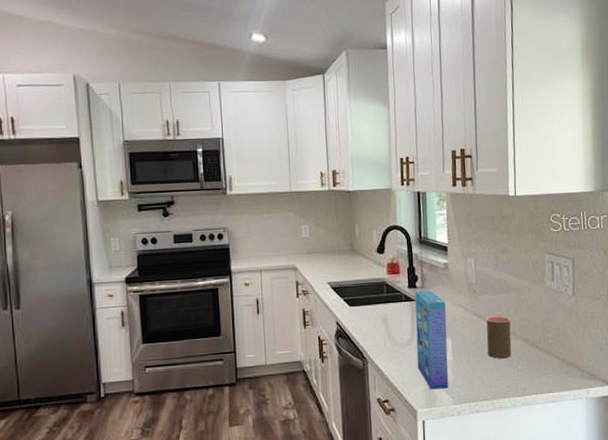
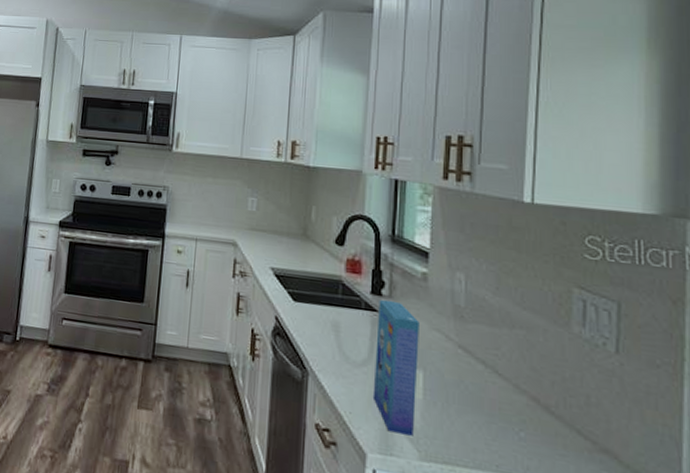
cup: present [486,316,512,359] -> none [474,354,512,418]

